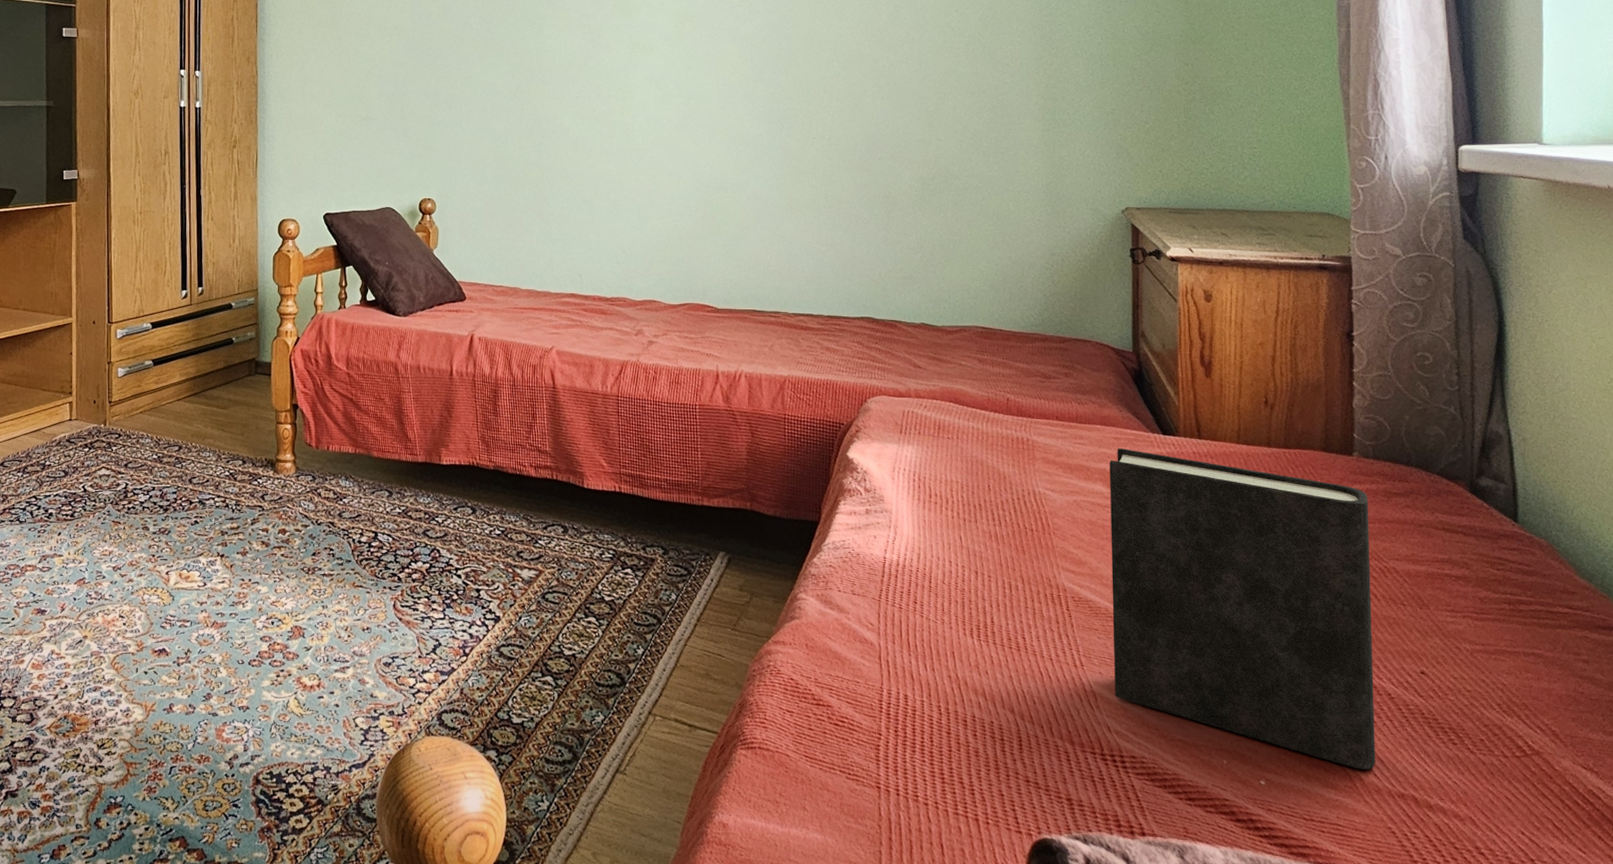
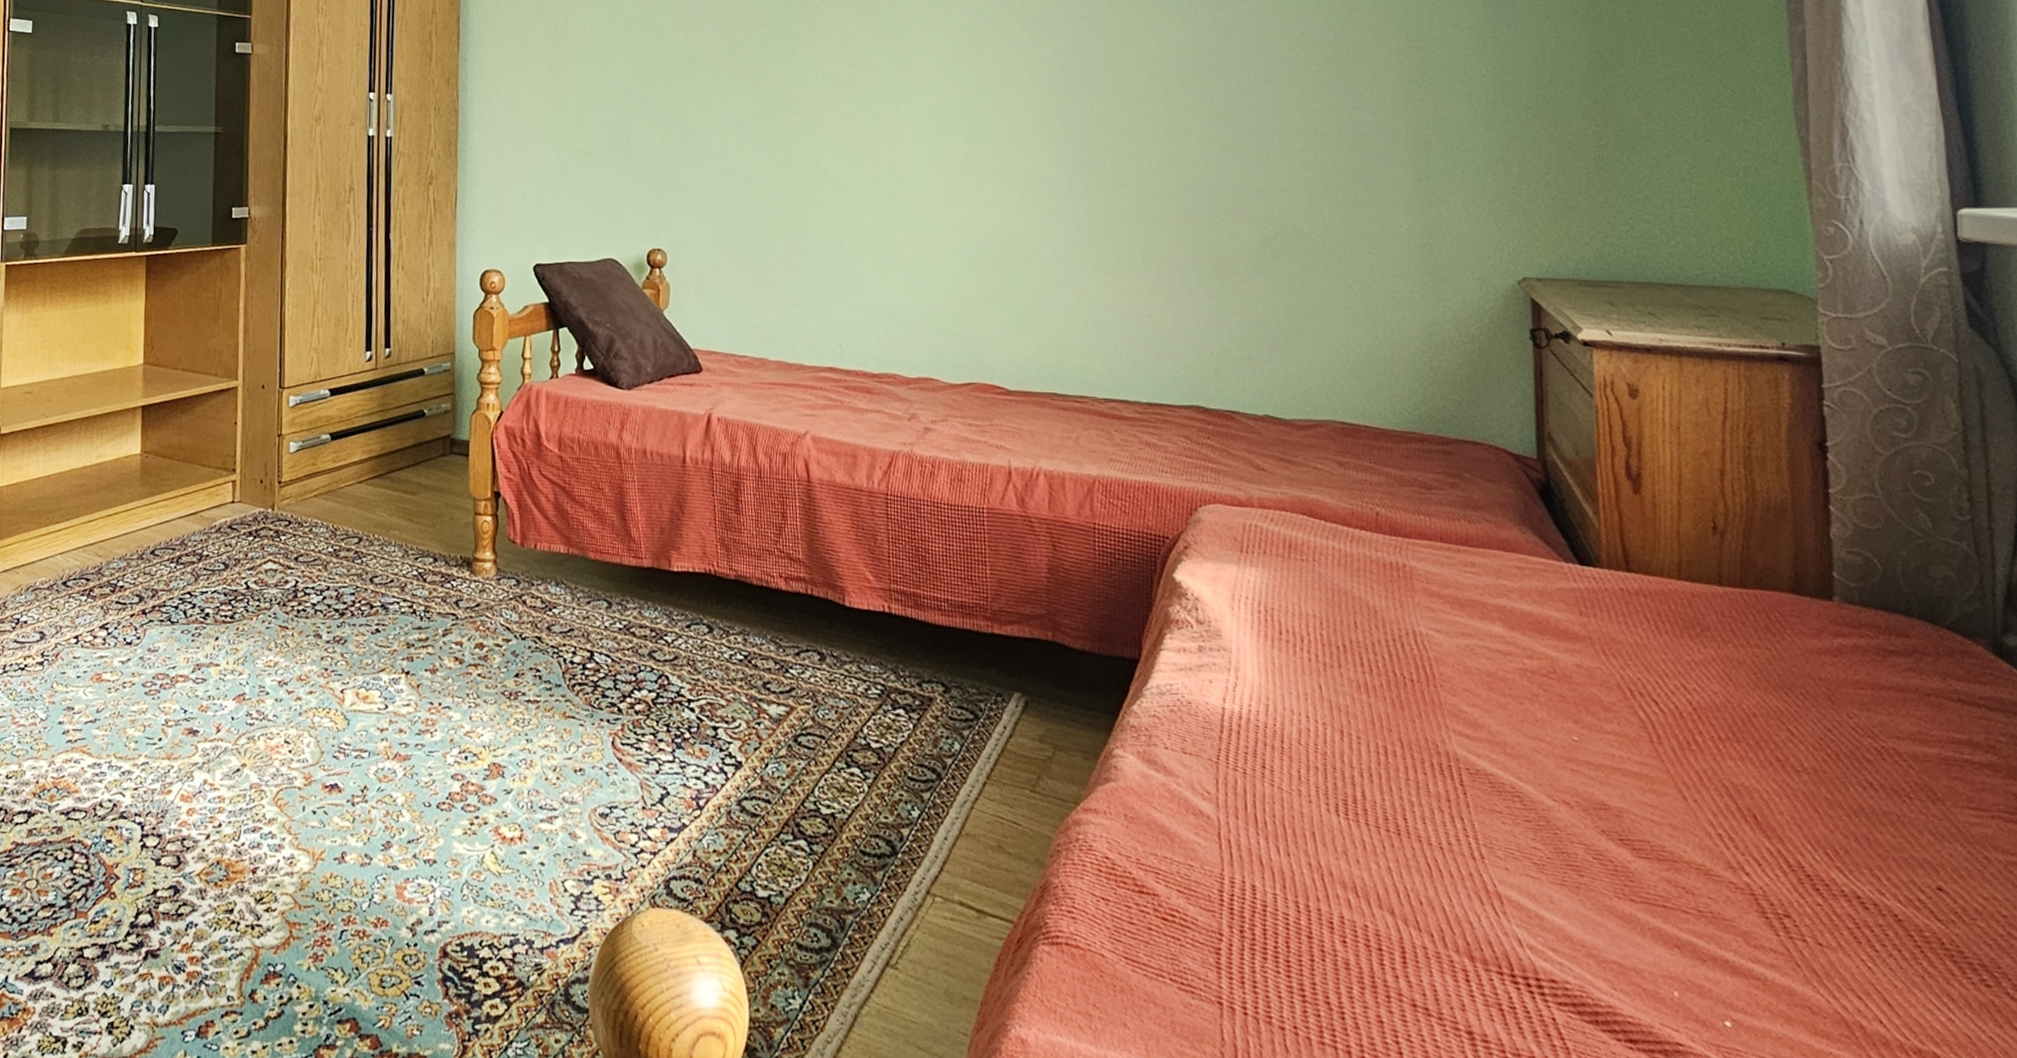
book: present [1110,447,1376,770] -> none [1511,579,1881,1014]

